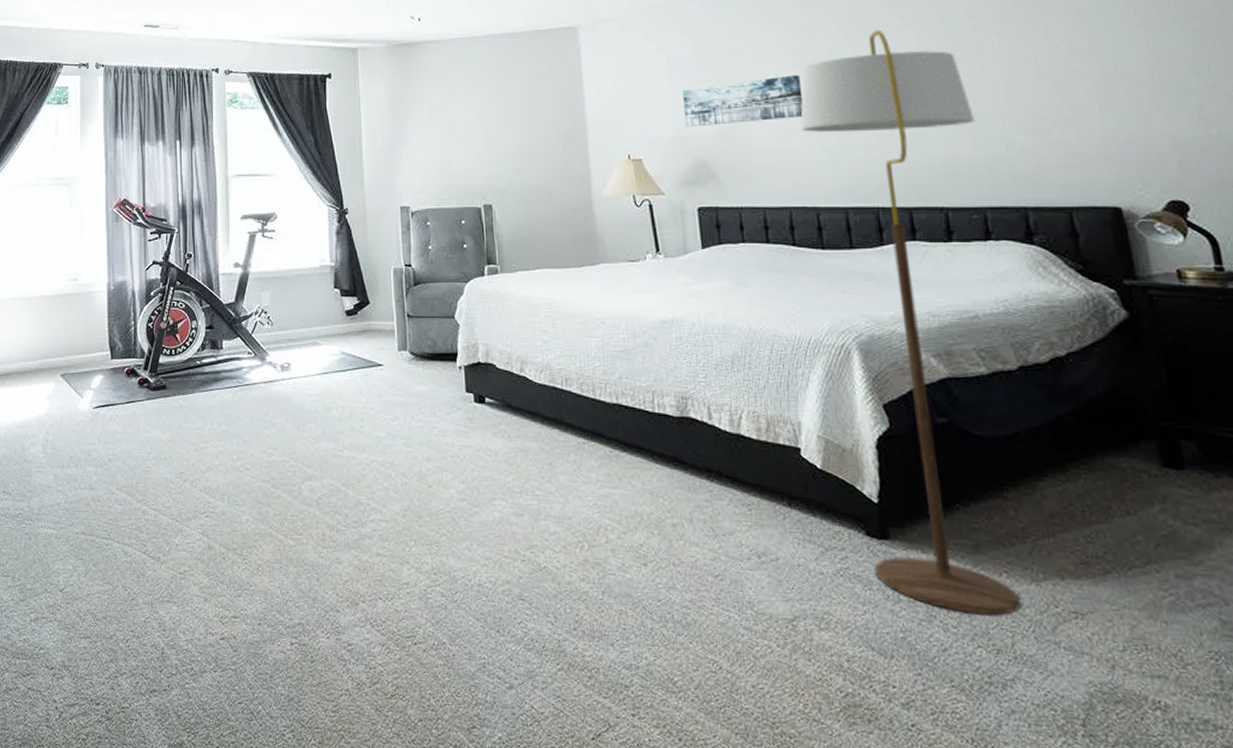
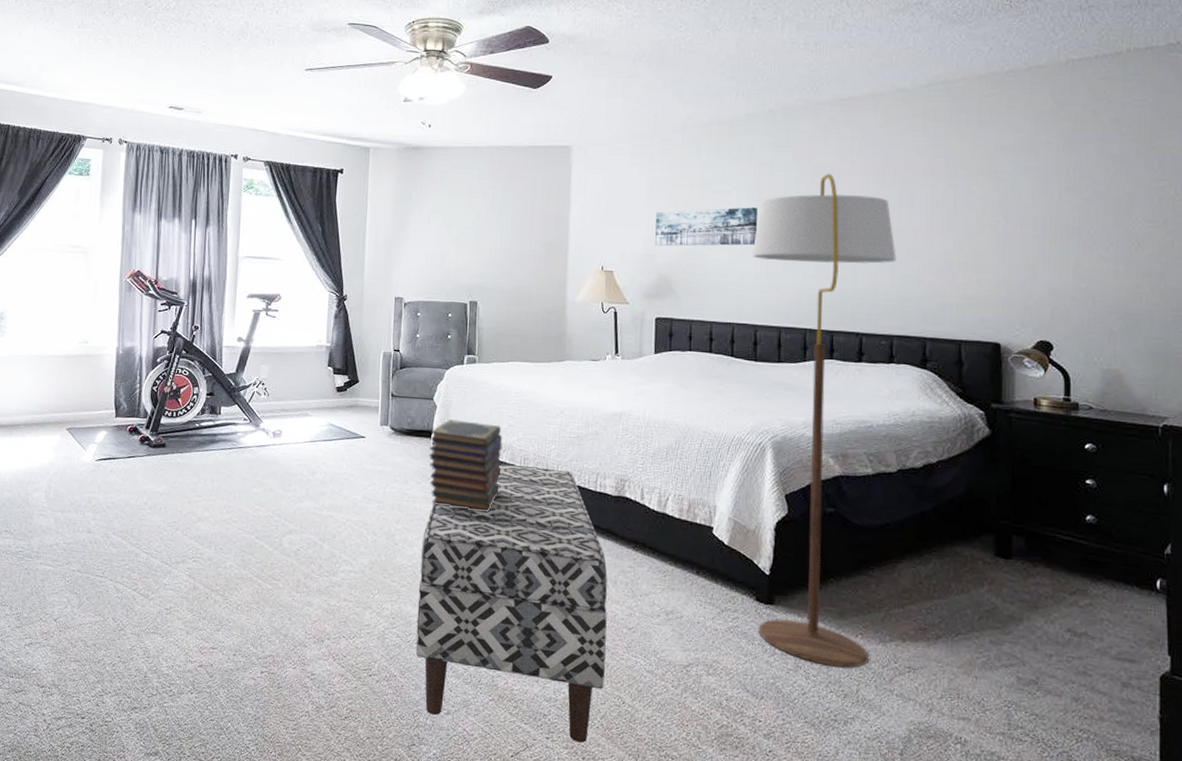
book stack: none [455,339,541,444] -> present [429,419,503,513]
bench: none [459,386,694,720] -> present [415,463,608,743]

